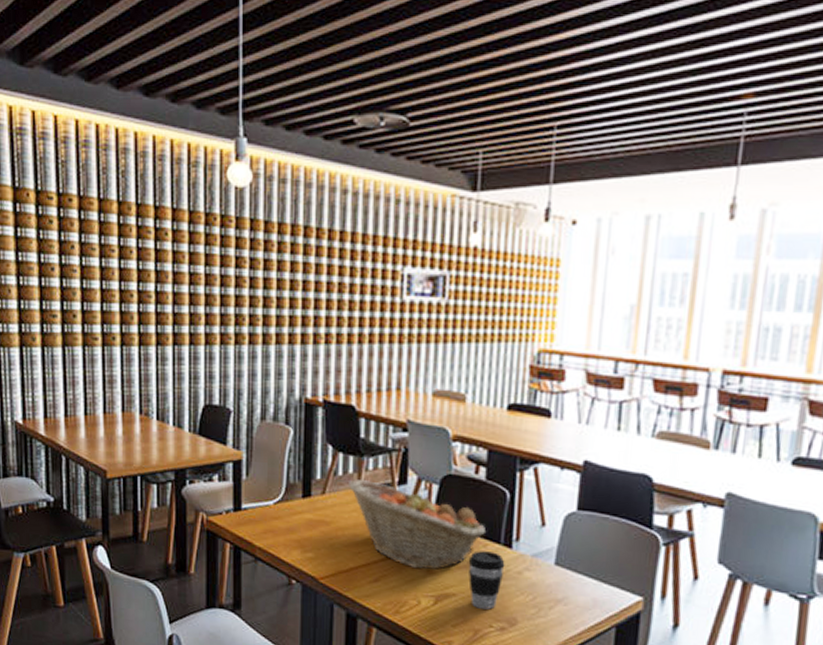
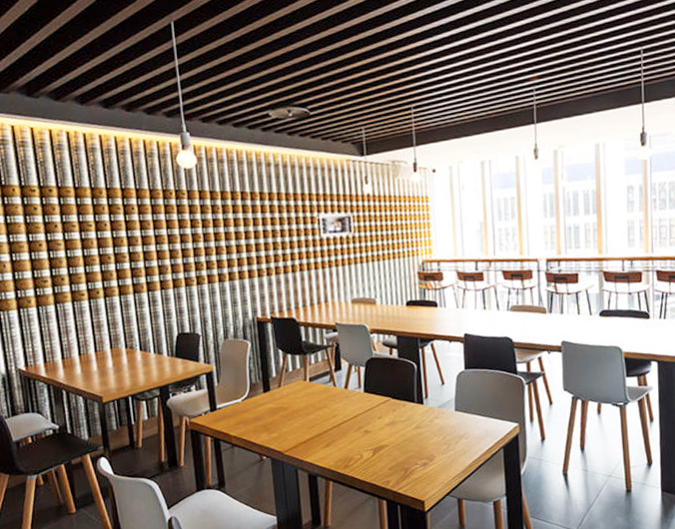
fruit basket: present [347,479,487,570] -> none [297,372,404,432]
coffee cup: present [468,551,505,610] -> none [393,409,420,453]

